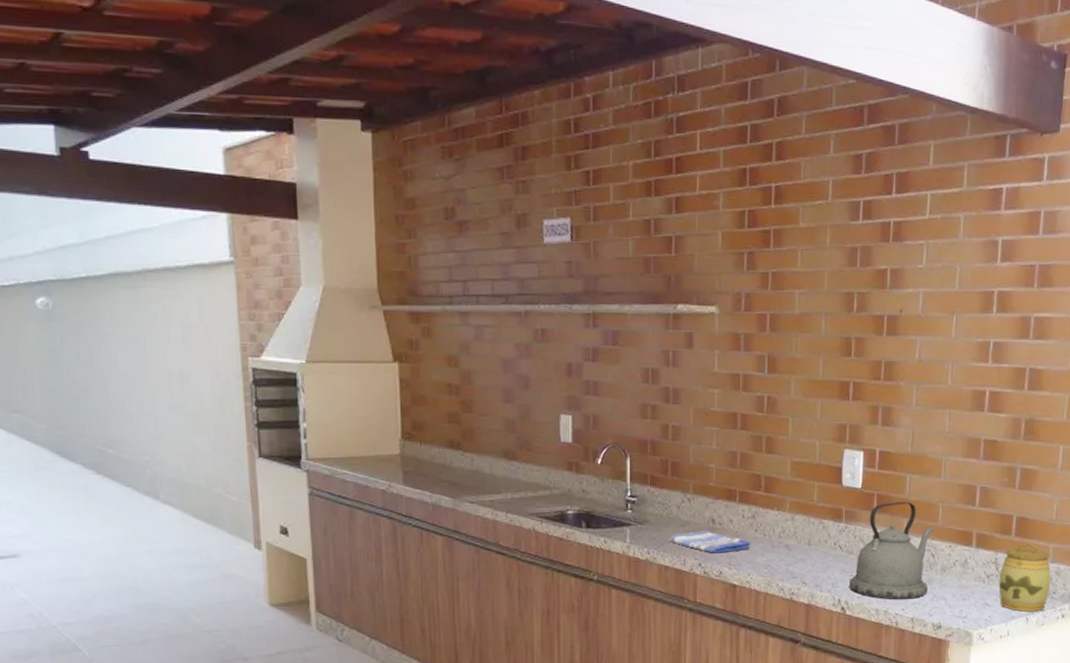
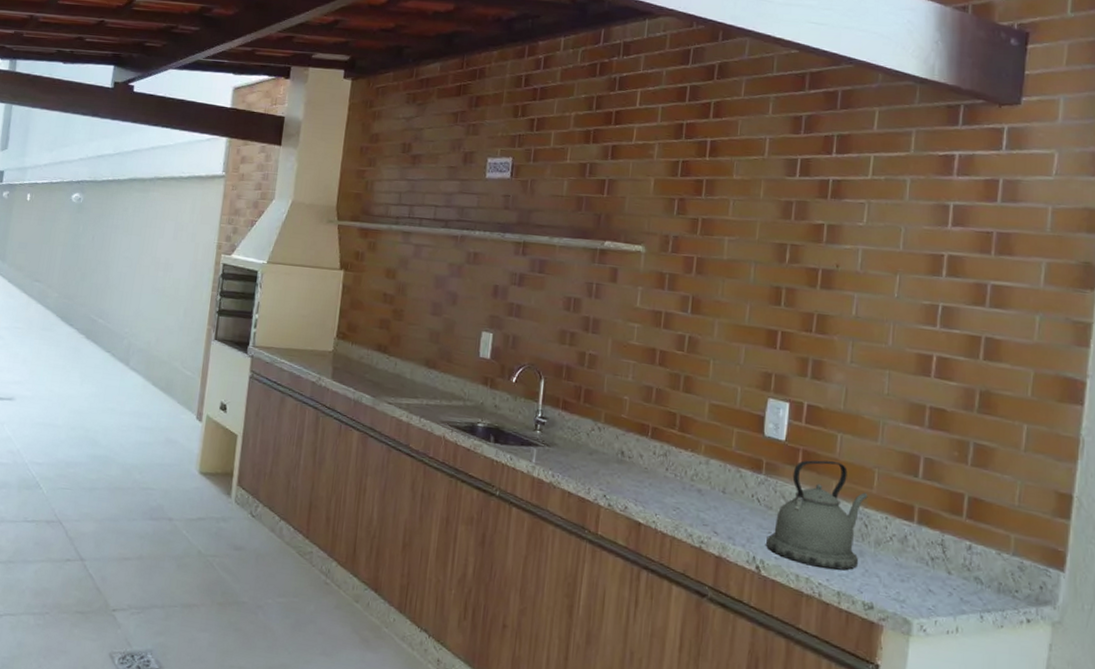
dish towel: present [671,530,751,554] -> none [577,461,661,488]
jar: present [999,540,1051,612] -> none [946,525,1013,610]

